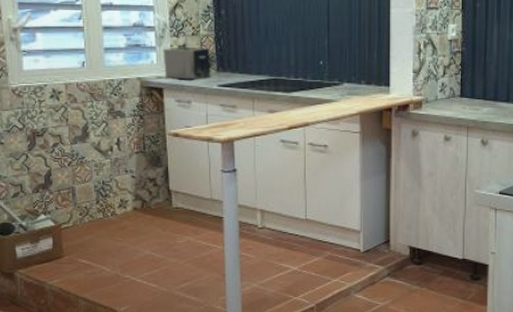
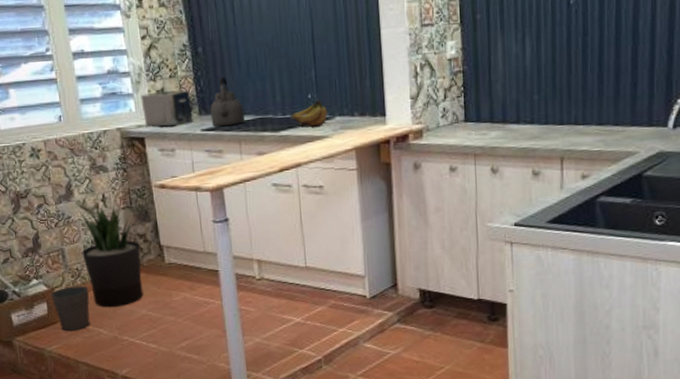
bucket: none [57,209,96,267] -> present [50,272,90,331]
planter: none [92,143,150,246] -> present [80,201,144,308]
kettle: none [228,38,259,84] -> present [210,77,245,127]
fruit: none [301,66,337,91] -> present [289,100,328,127]

